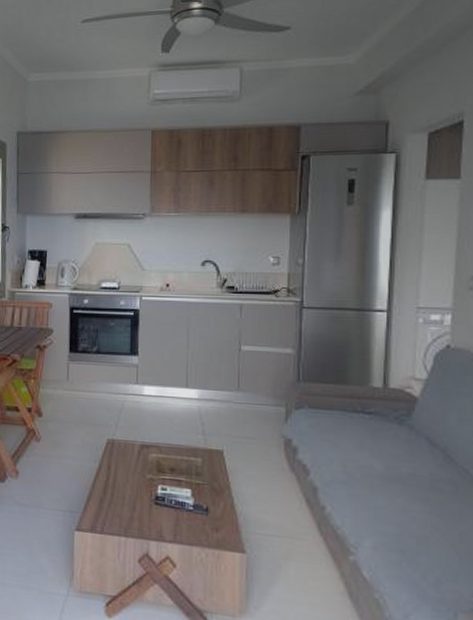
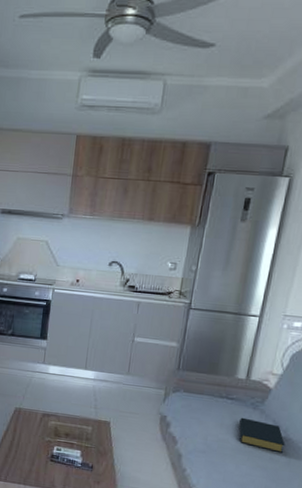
hardback book: none [384,436,447,480] -> present [239,417,285,454]

